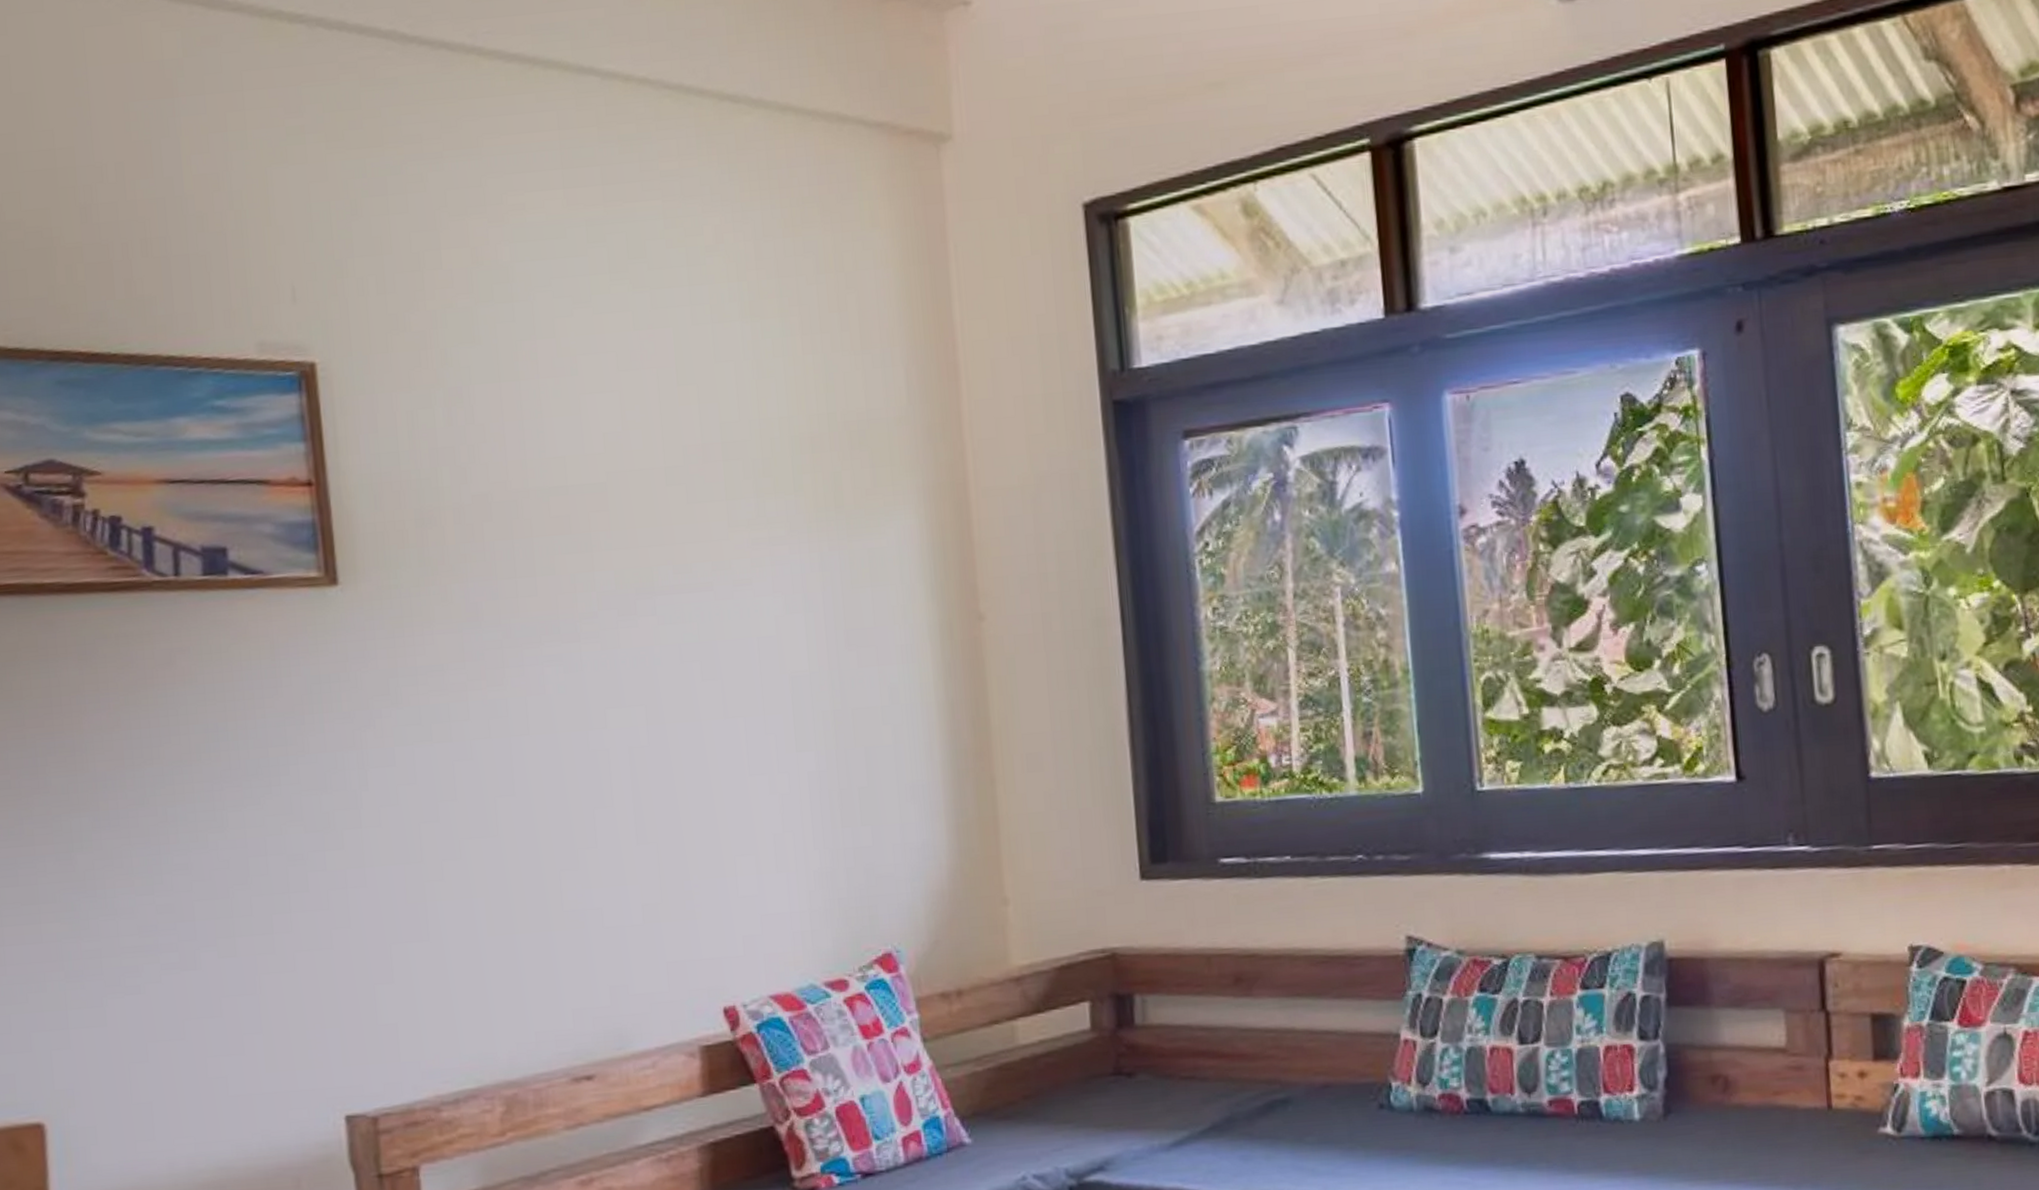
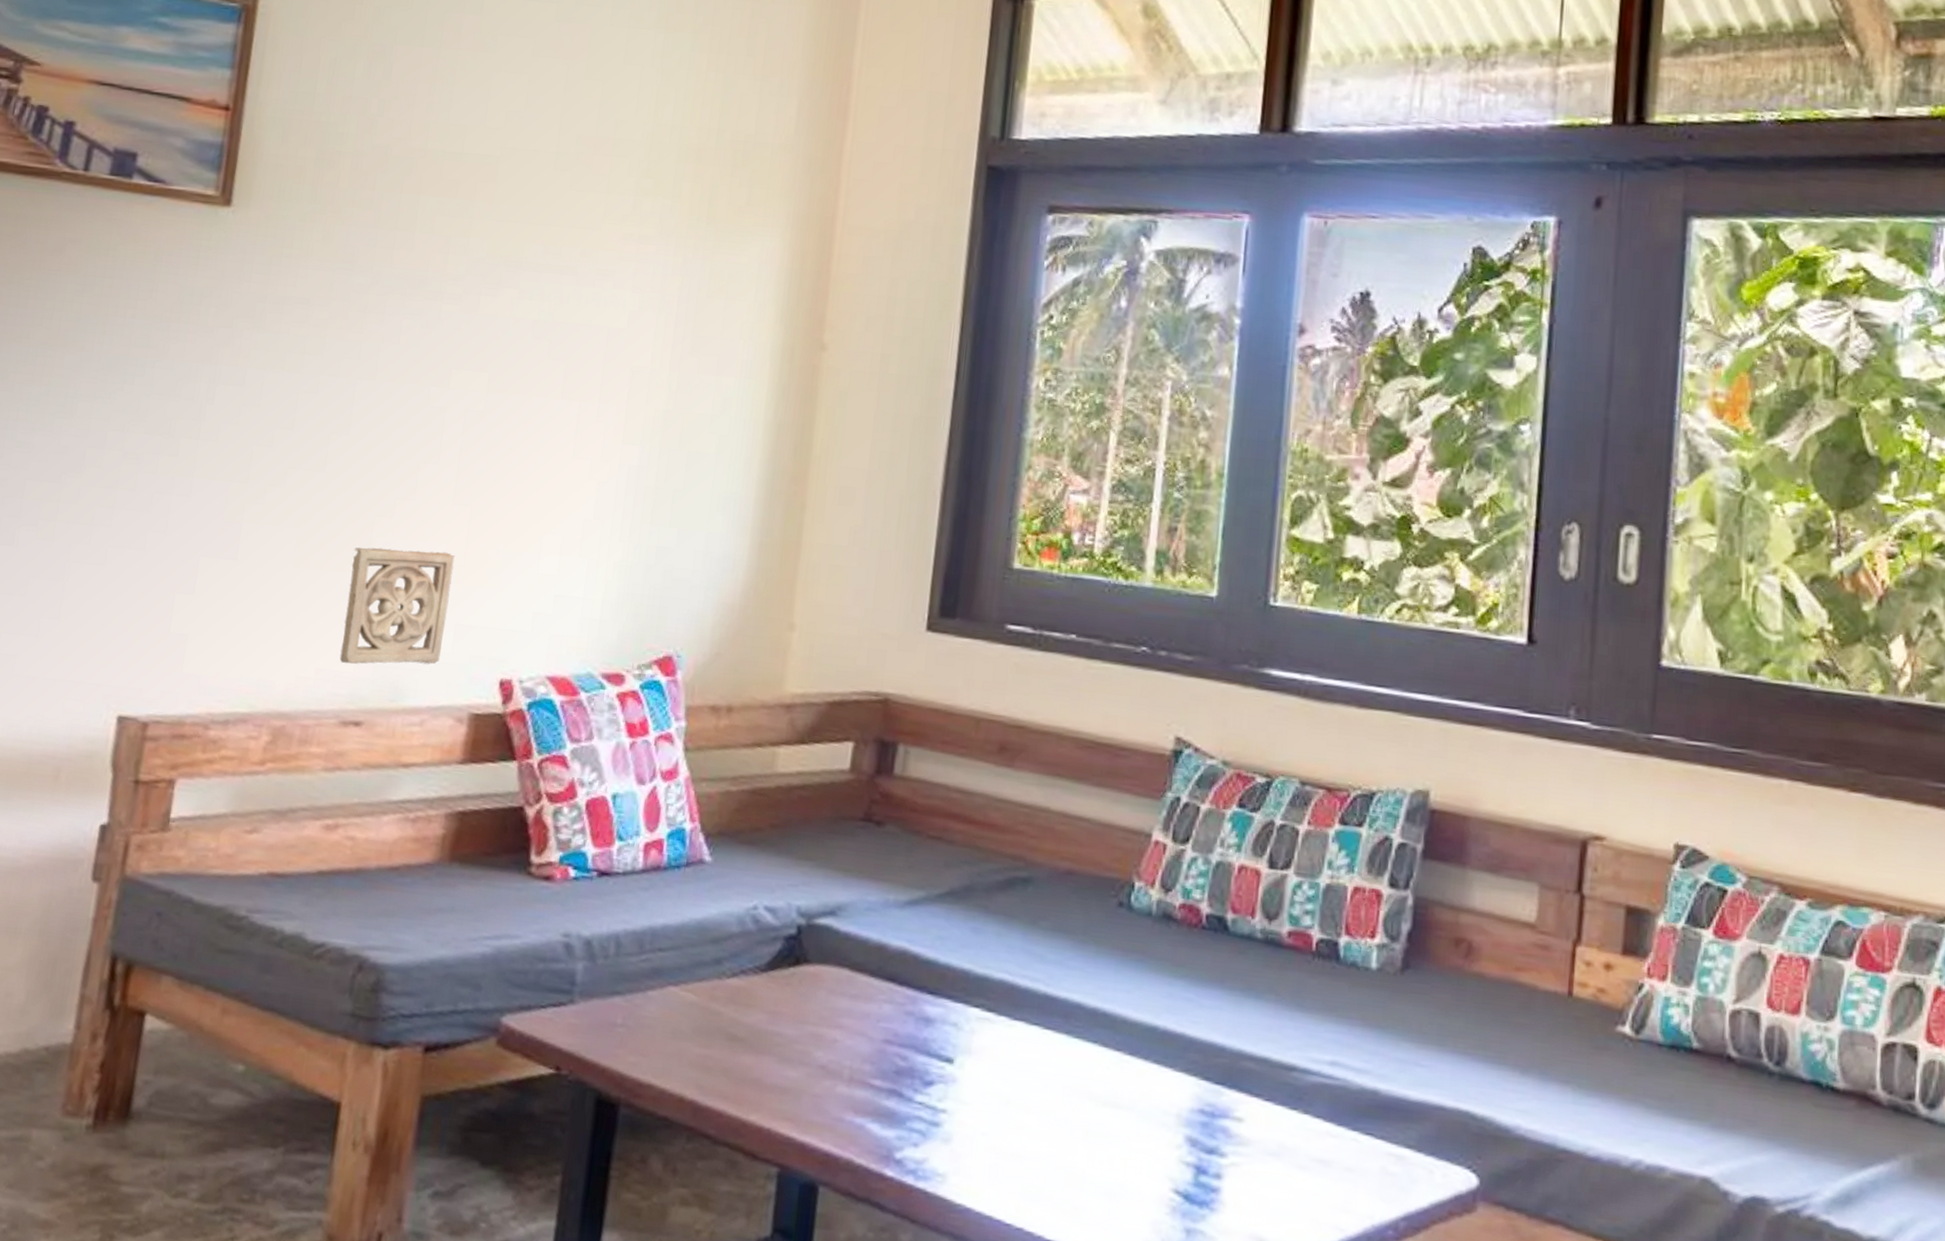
wall ornament: none [546,893,658,1022] -> present [339,547,455,665]

